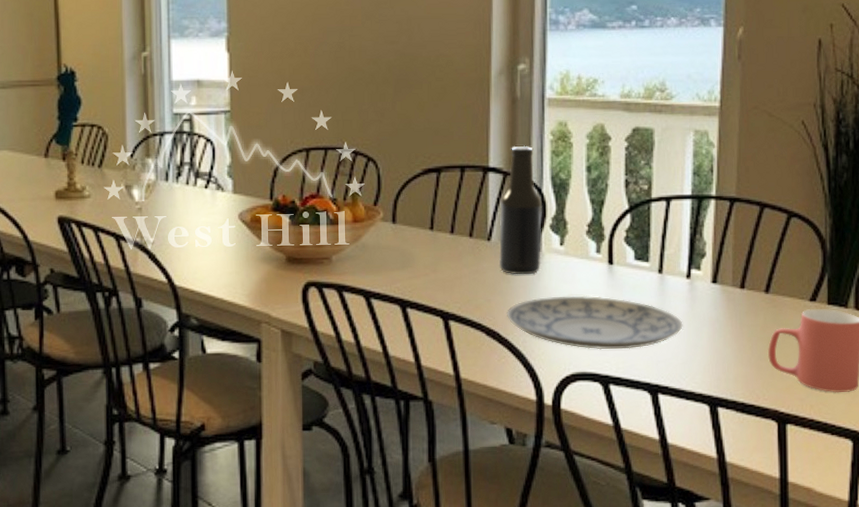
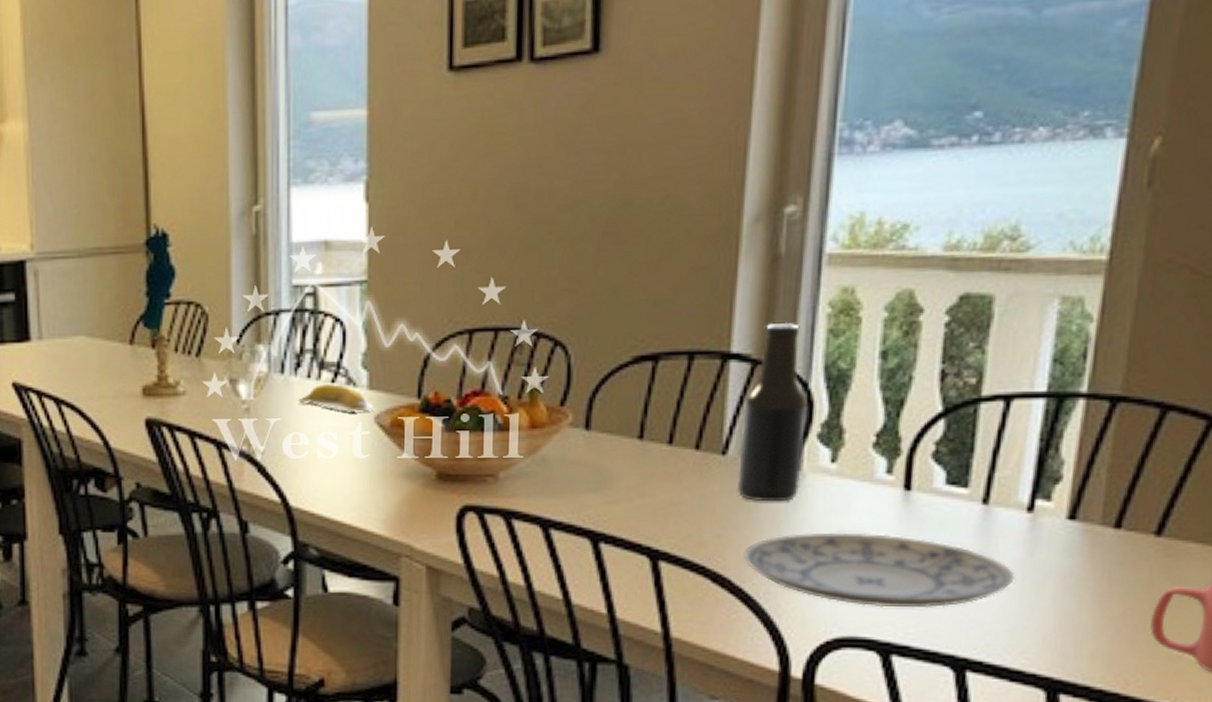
banana: none [179,188,237,212] -> present [298,383,373,413]

